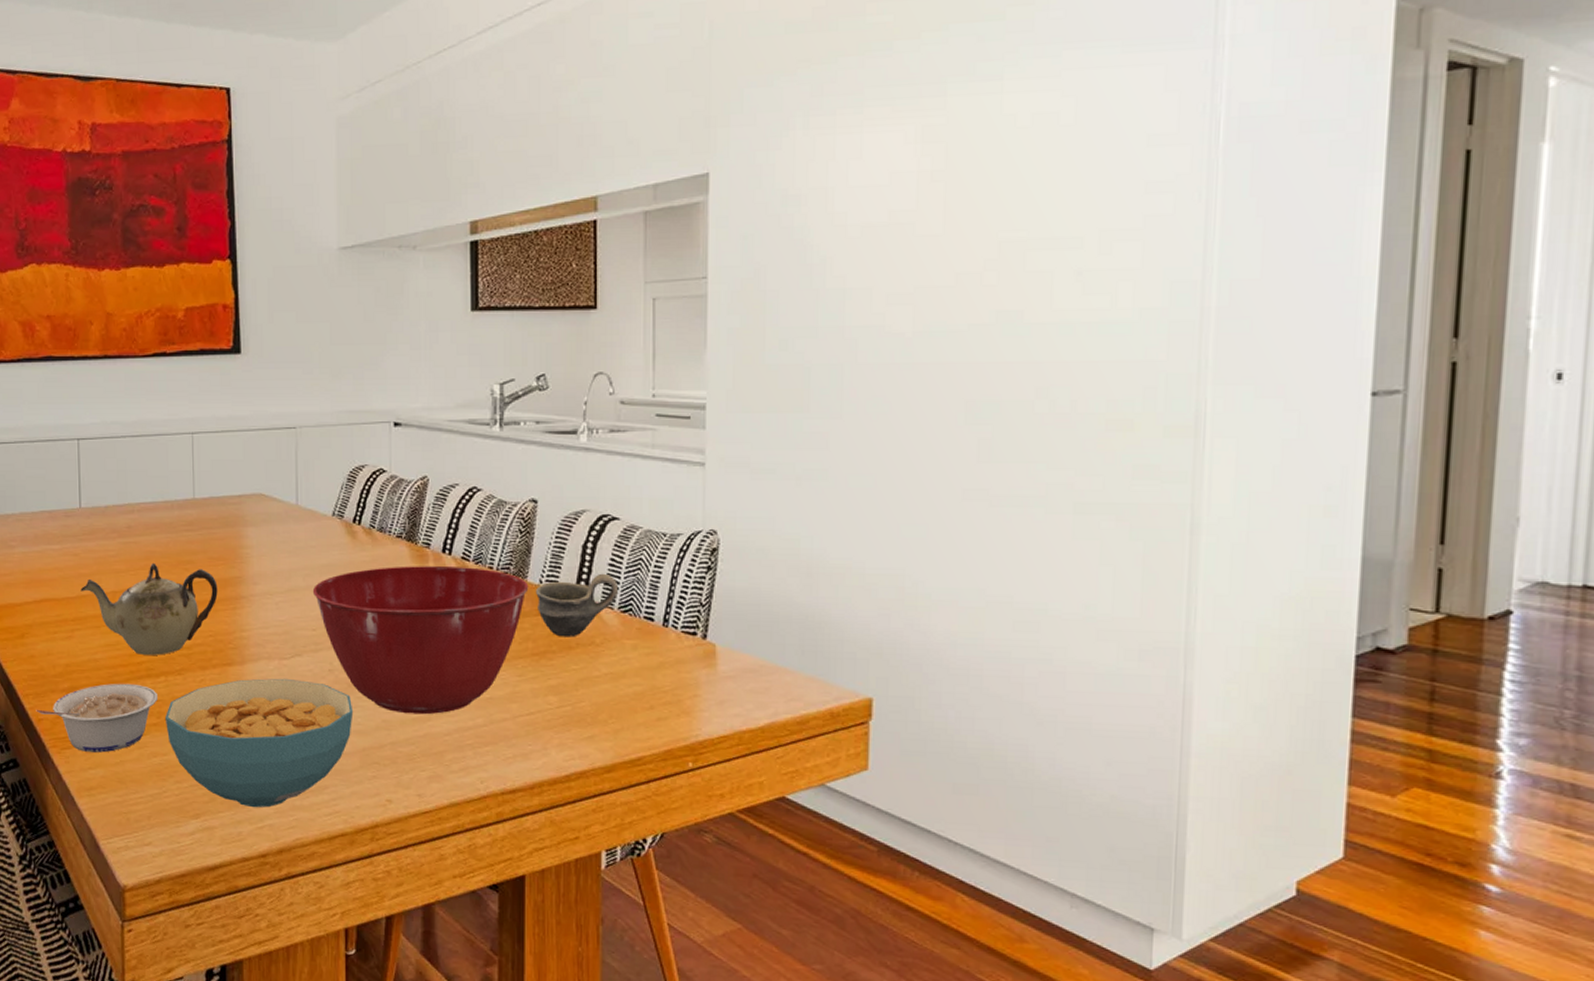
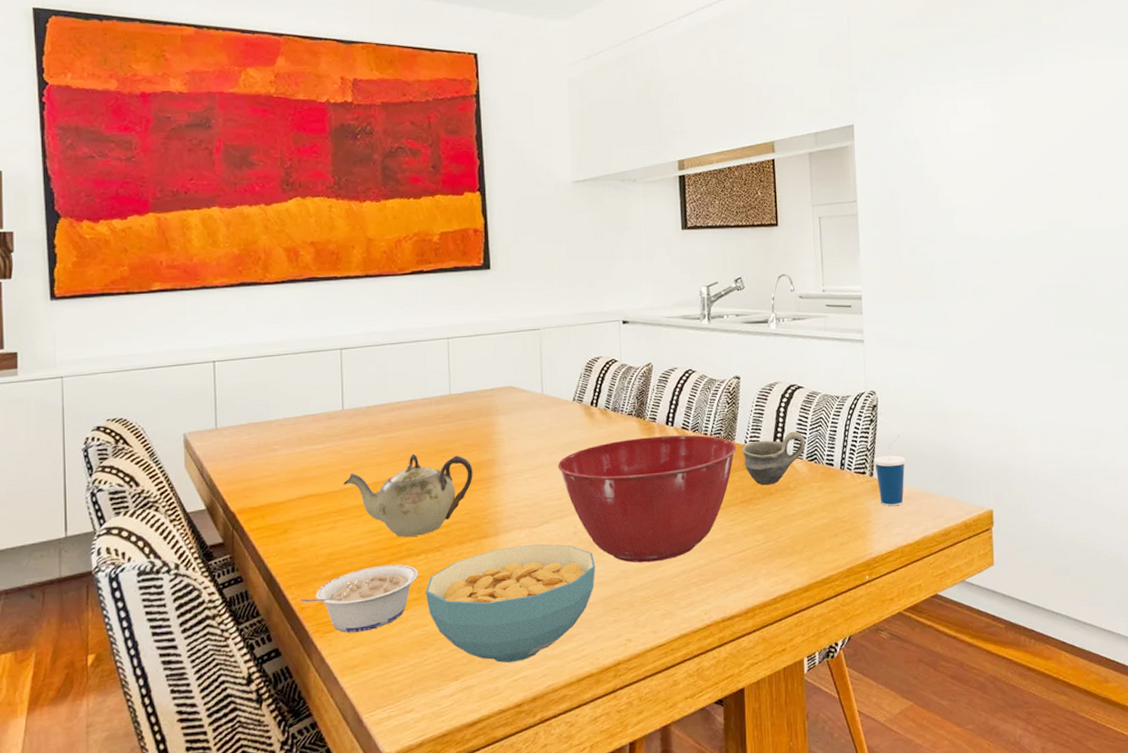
cup: none [708,590,754,680] -> present [873,435,907,507]

